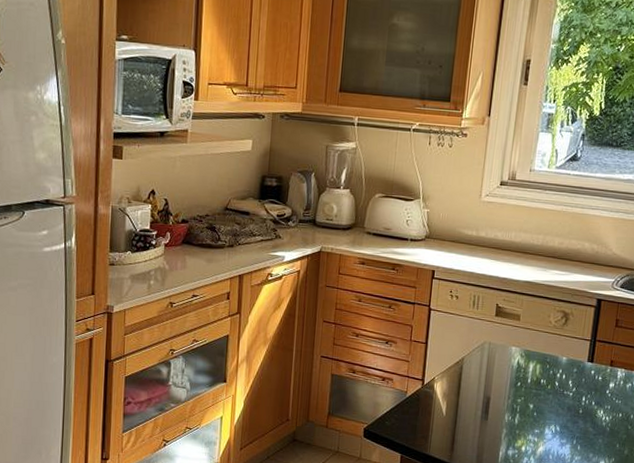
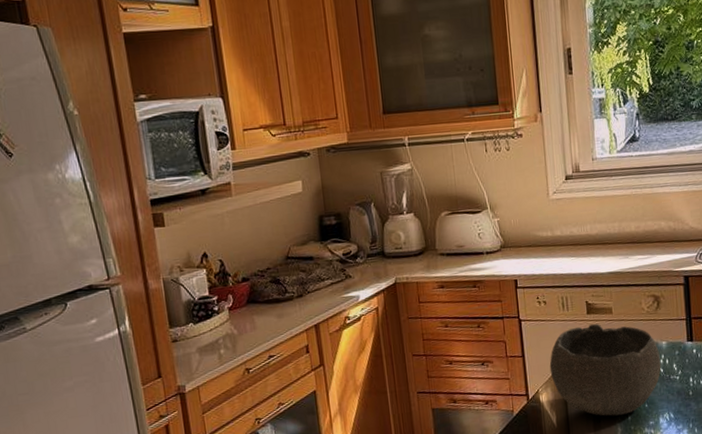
bowl: none [449,326,558,418] -> present [549,324,661,416]

